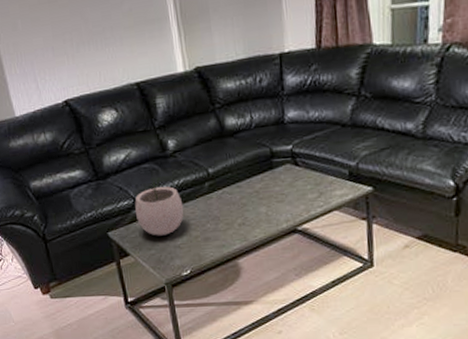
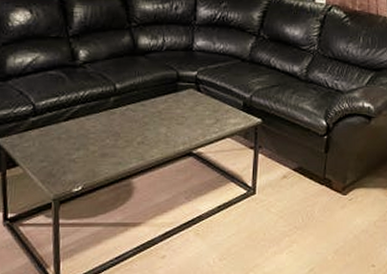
plant pot: present [134,177,184,236] -> none [32,85,85,148]

